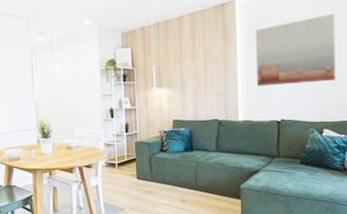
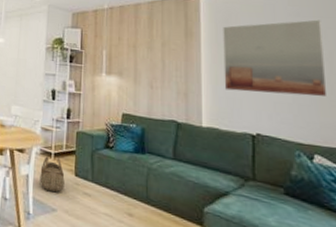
basket: none [107,167,129,195] -> present [40,156,65,192]

